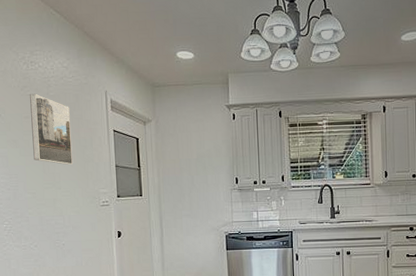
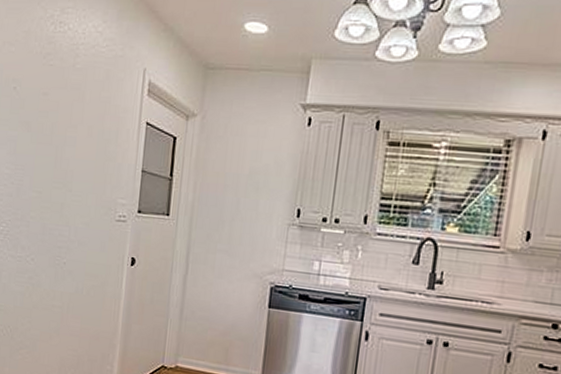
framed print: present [30,93,73,165] -> none [46,63,97,162]

